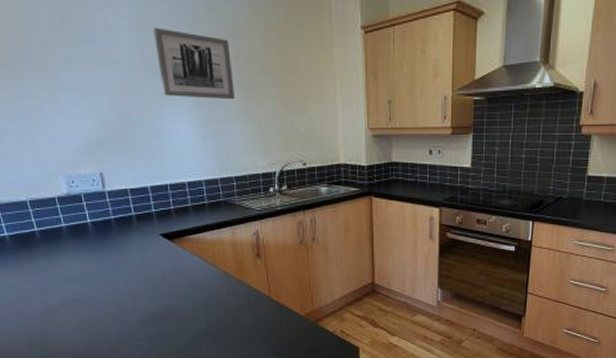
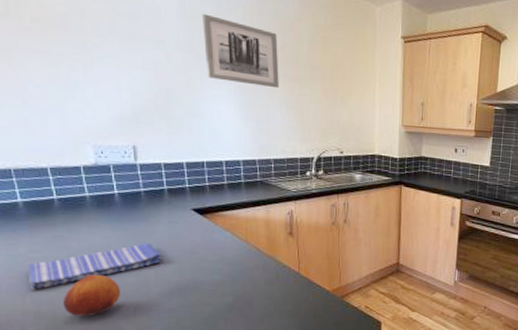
dish towel: none [19,270,137,320] -> present [27,242,162,290]
fruit: none [52,305,102,346] -> present [63,275,121,317]

